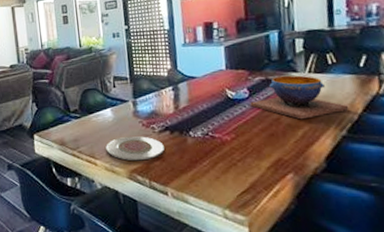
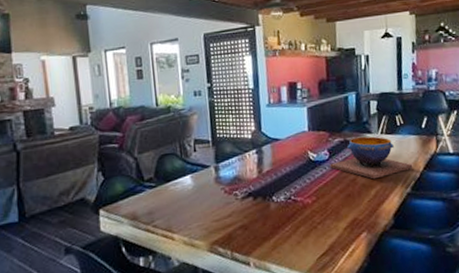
plate: present [106,136,164,161] -> none [184,204,247,232]

